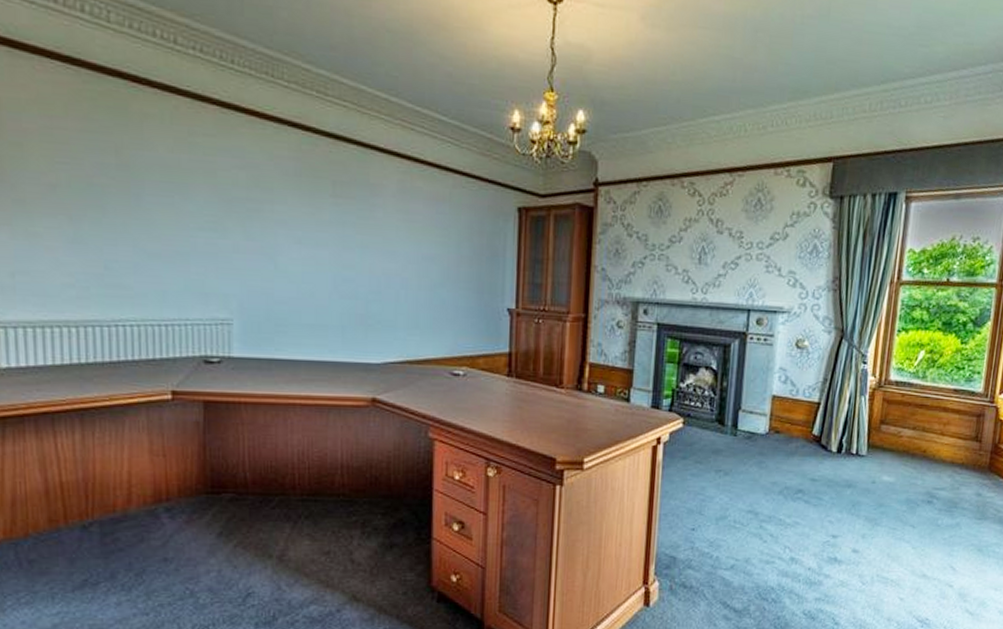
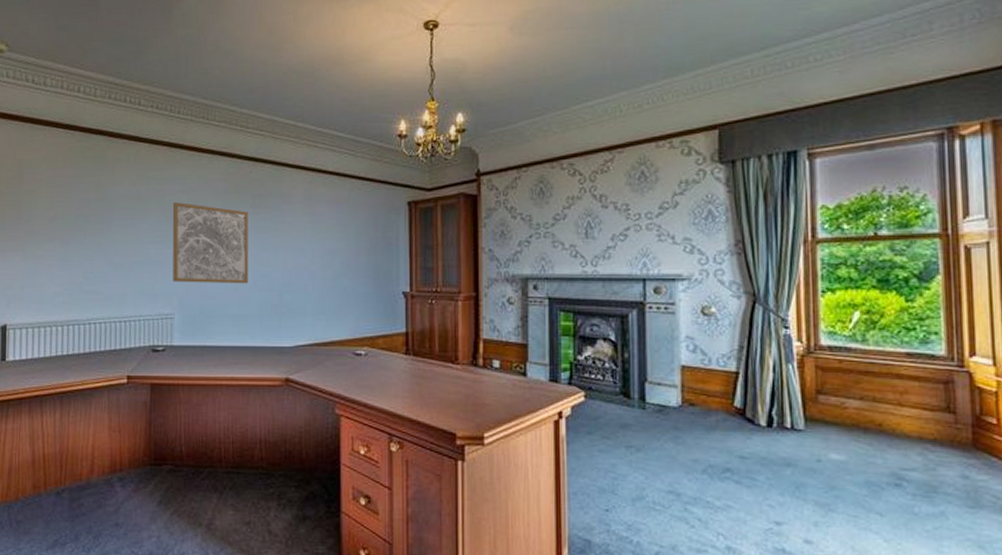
wall art: none [228,180,327,289] -> present [173,202,248,284]

